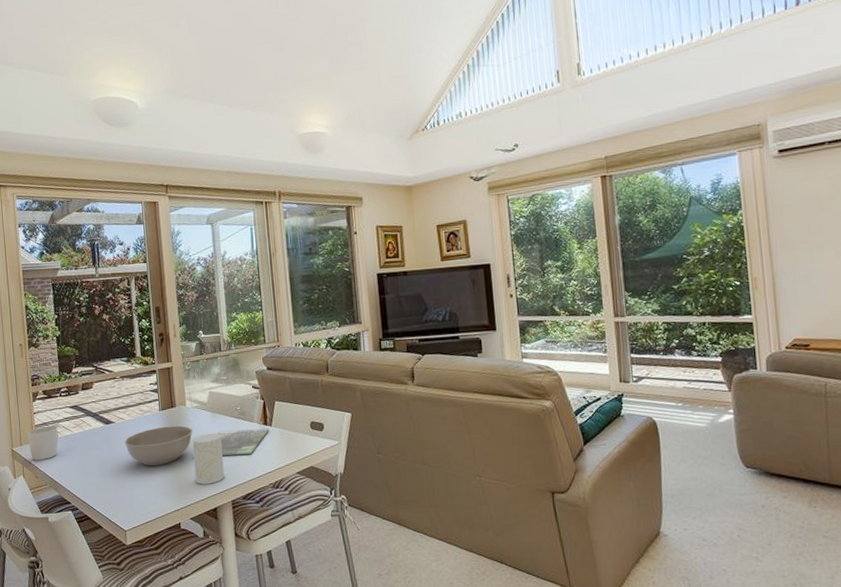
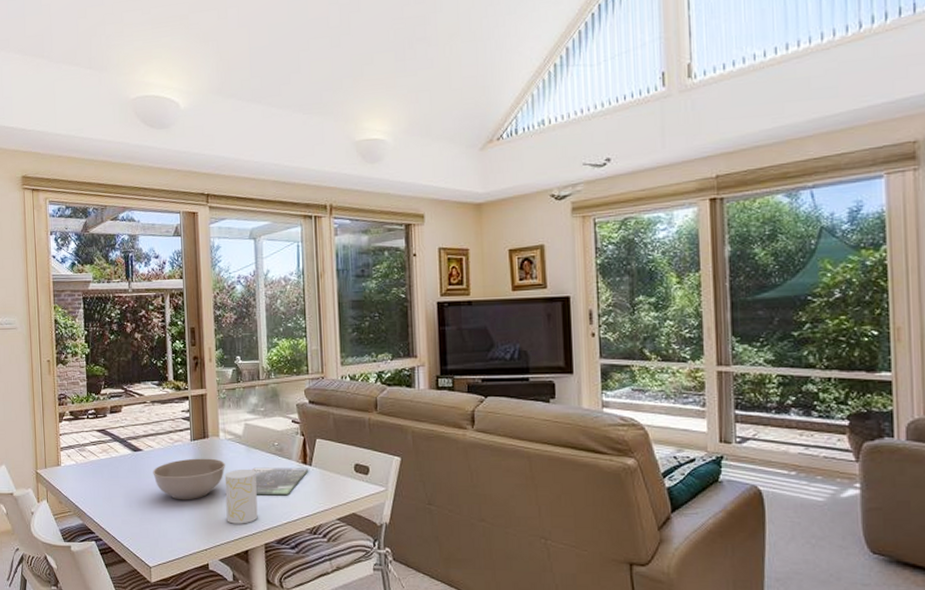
mug: present [28,425,59,460] -> none [53,449,85,485]

